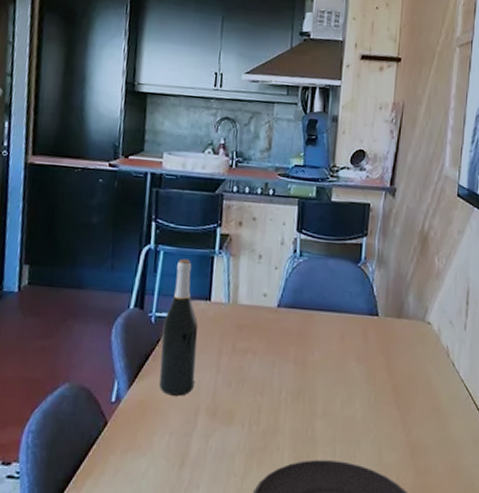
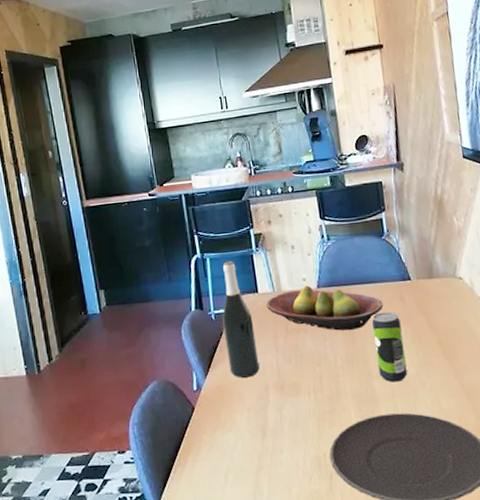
fruit bowl: none [217,302,344,360] -> present [266,285,384,331]
beverage can: none [324,346,358,426] -> present [372,312,408,382]

